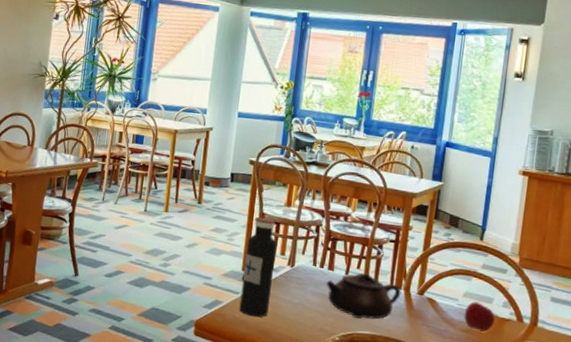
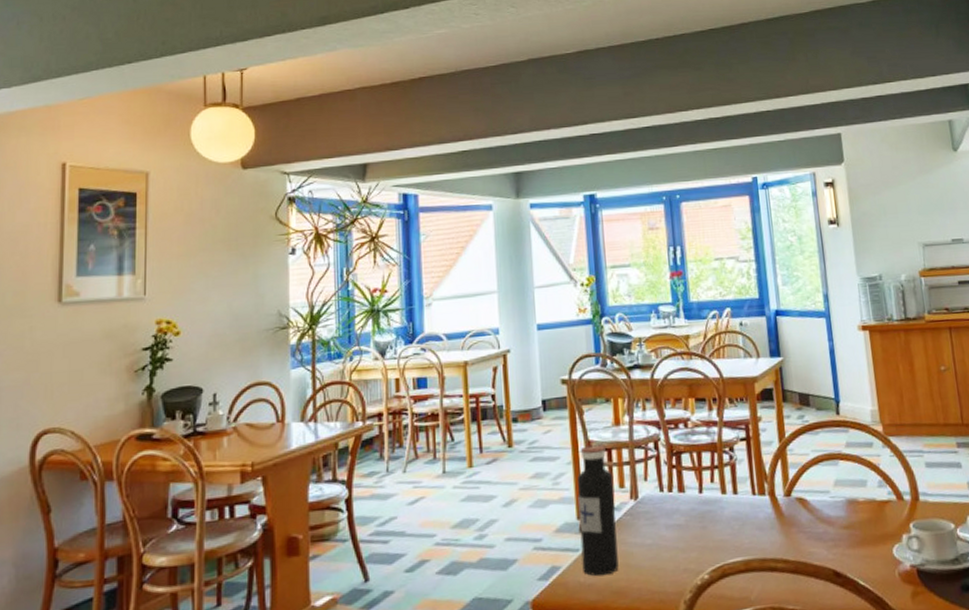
teapot: present [326,272,402,320] -> none [679,485,767,545]
apple: present [464,301,495,332] -> none [839,488,874,524]

